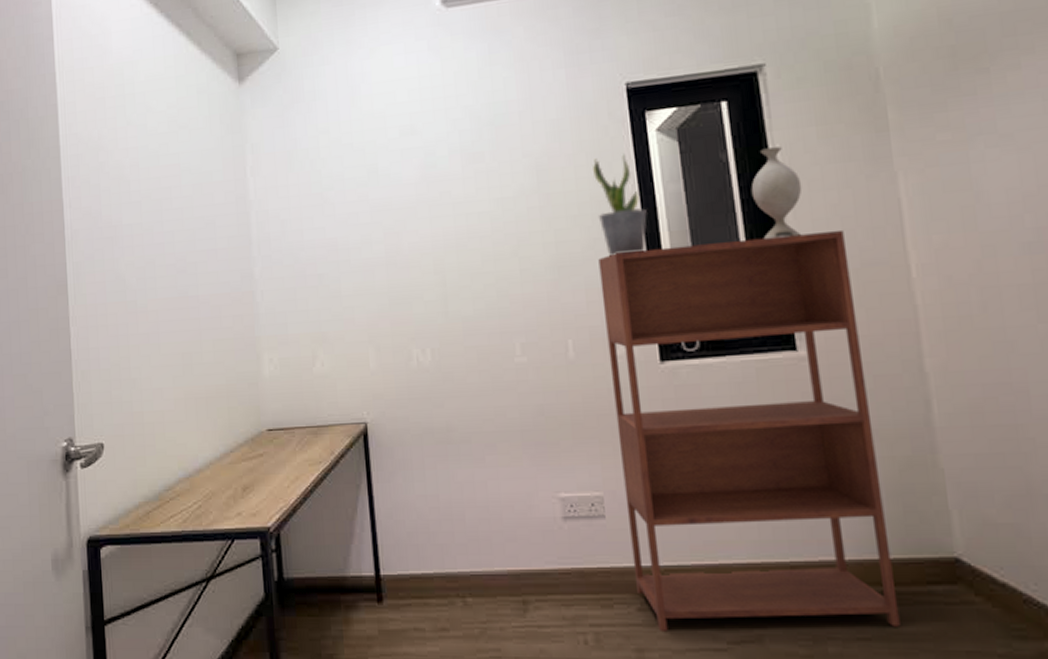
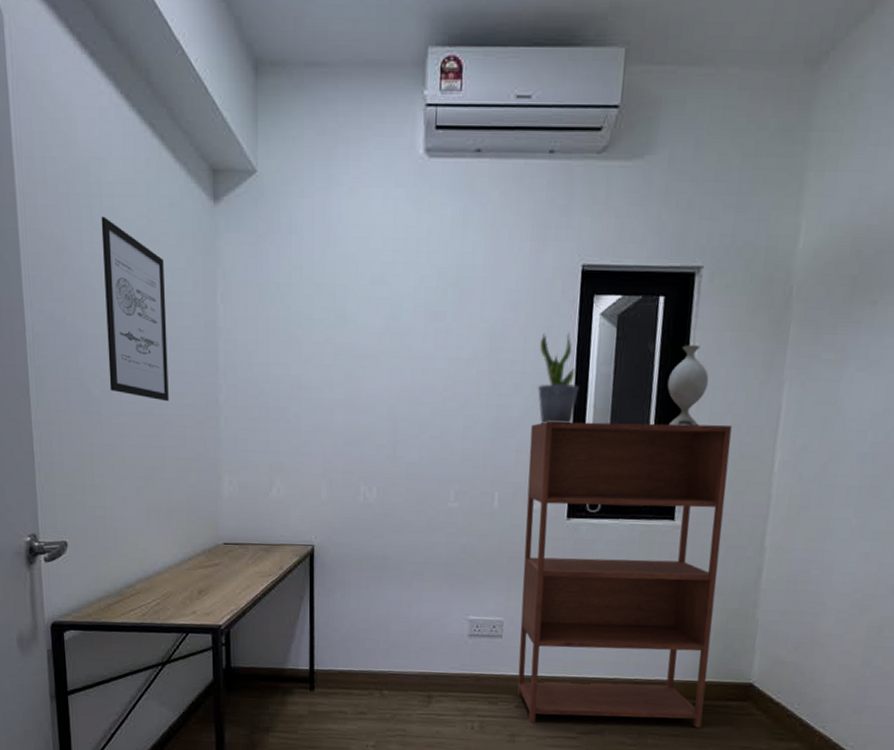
wall art: none [134,112,203,282] -> present [101,216,169,402]

